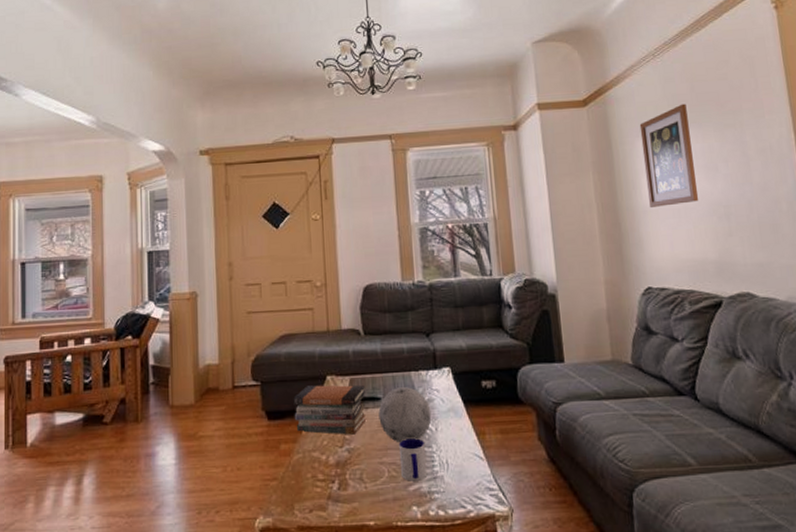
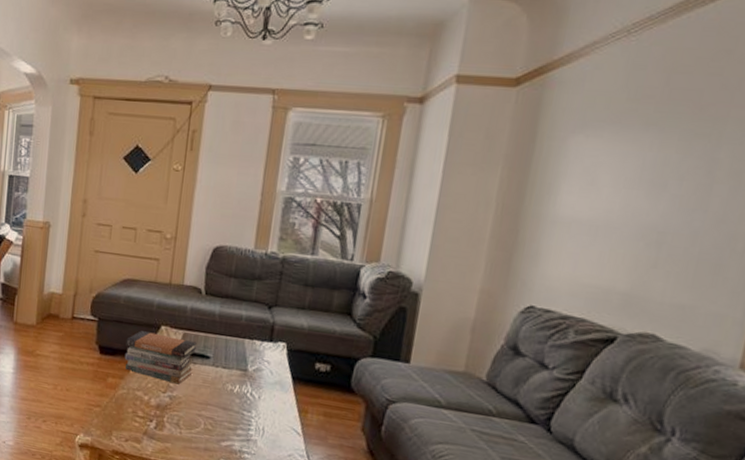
decorative orb: present [378,386,432,443] -> none [204,350,258,403]
mug: present [399,438,428,481] -> none [216,399,246,440]
wall art: present [639,103,699,207] -> none [562,99,652,222]

